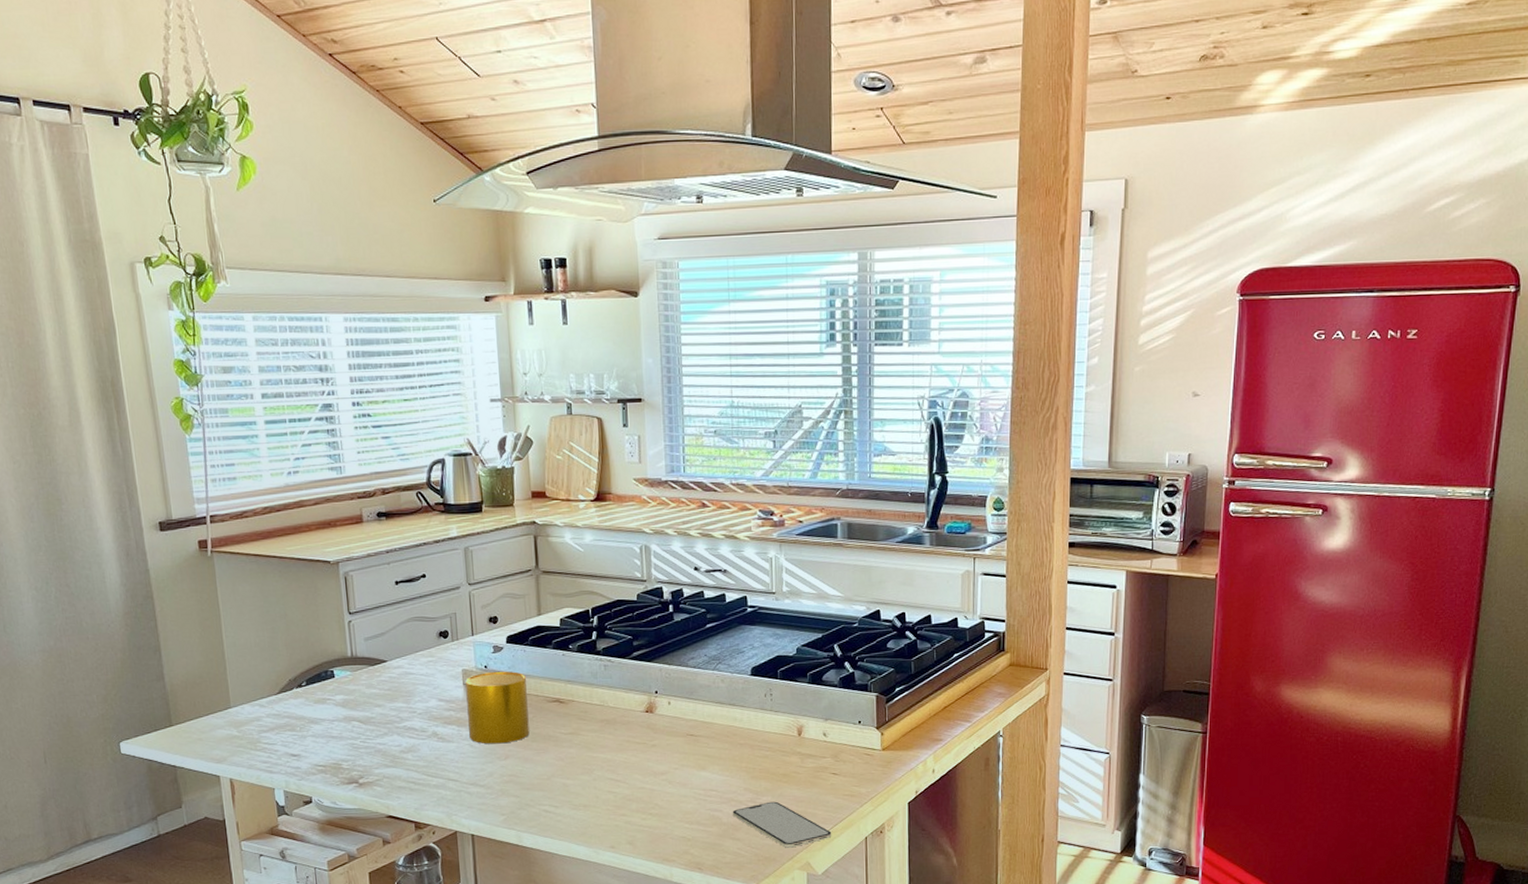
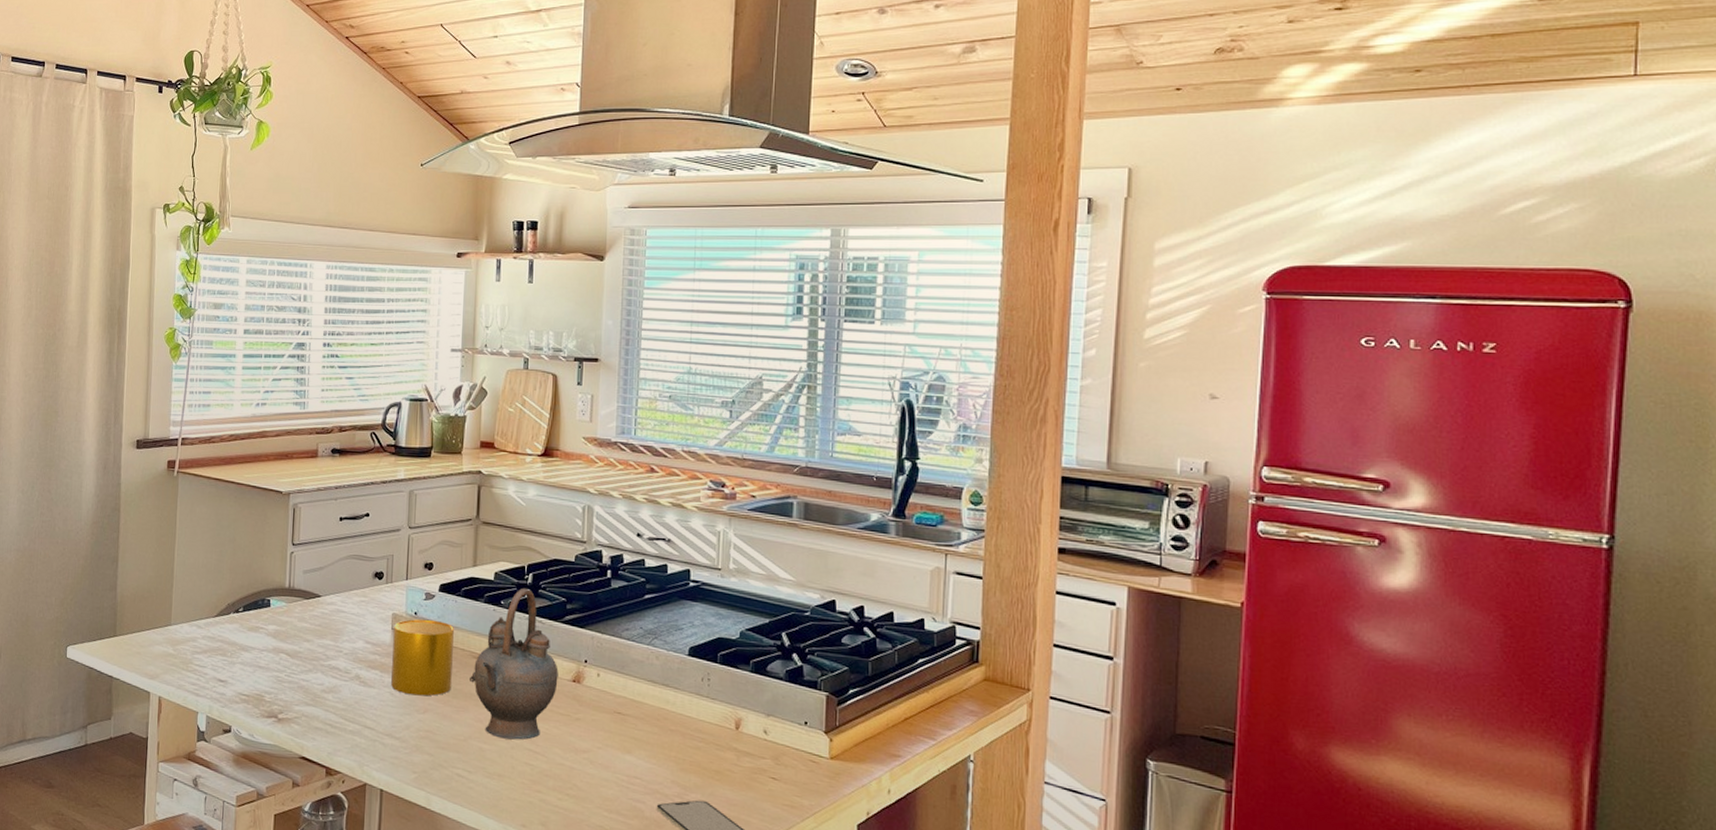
teapot: none [546,630,632,773] -> present [470,588,559,740]

